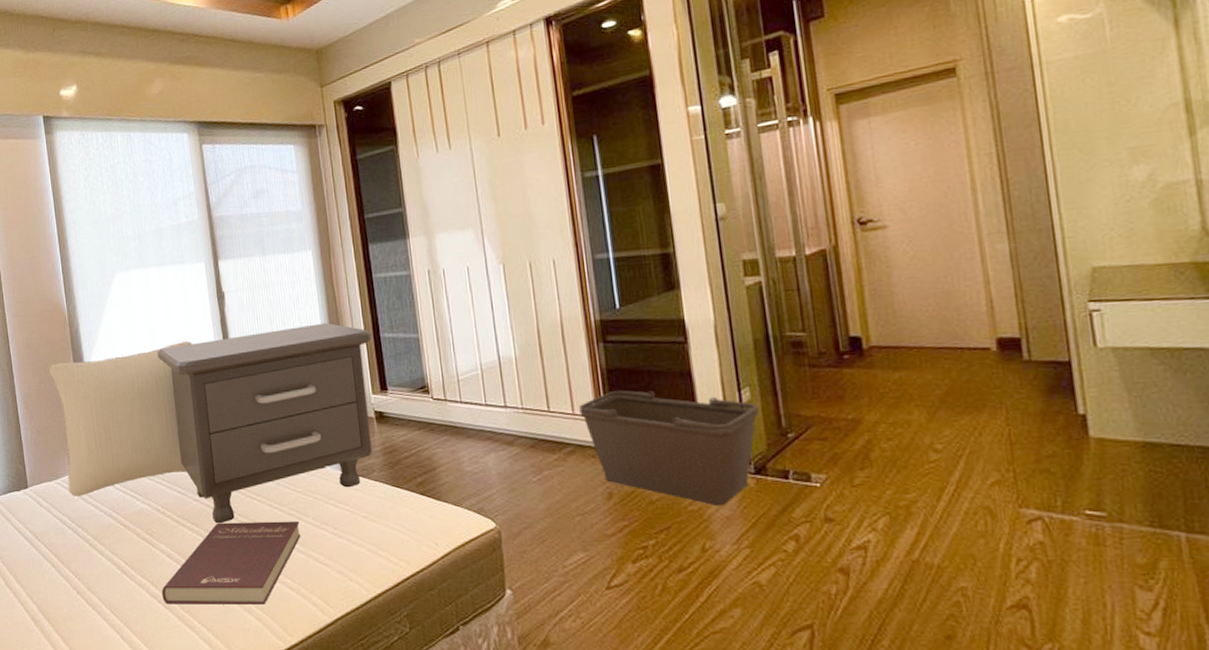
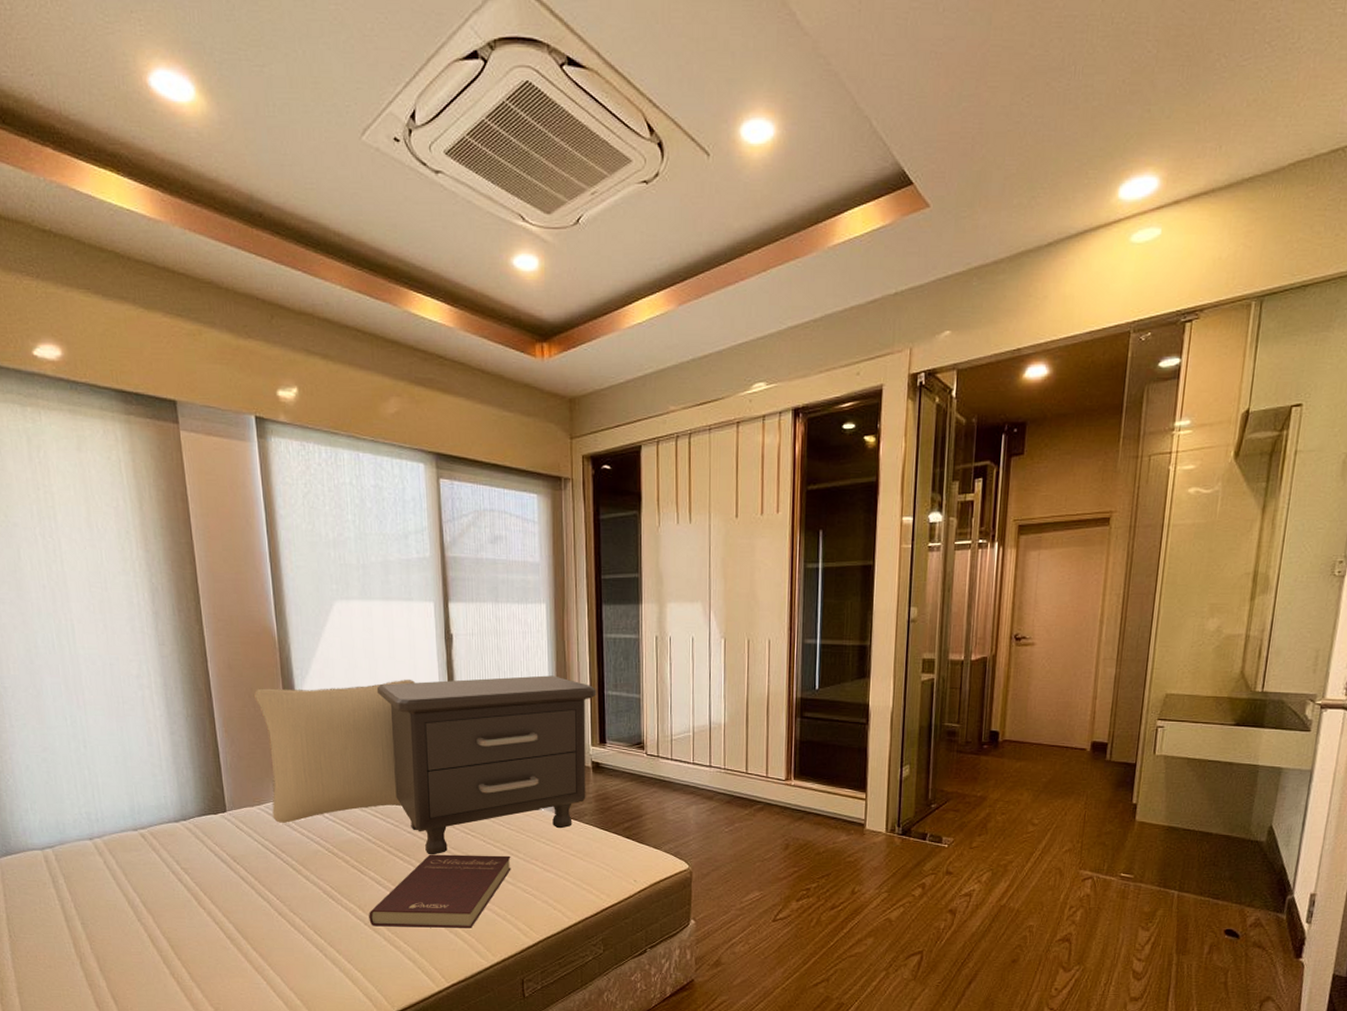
bicycle basket: present [579,390,759,505] -> none [772,759,914,858]

